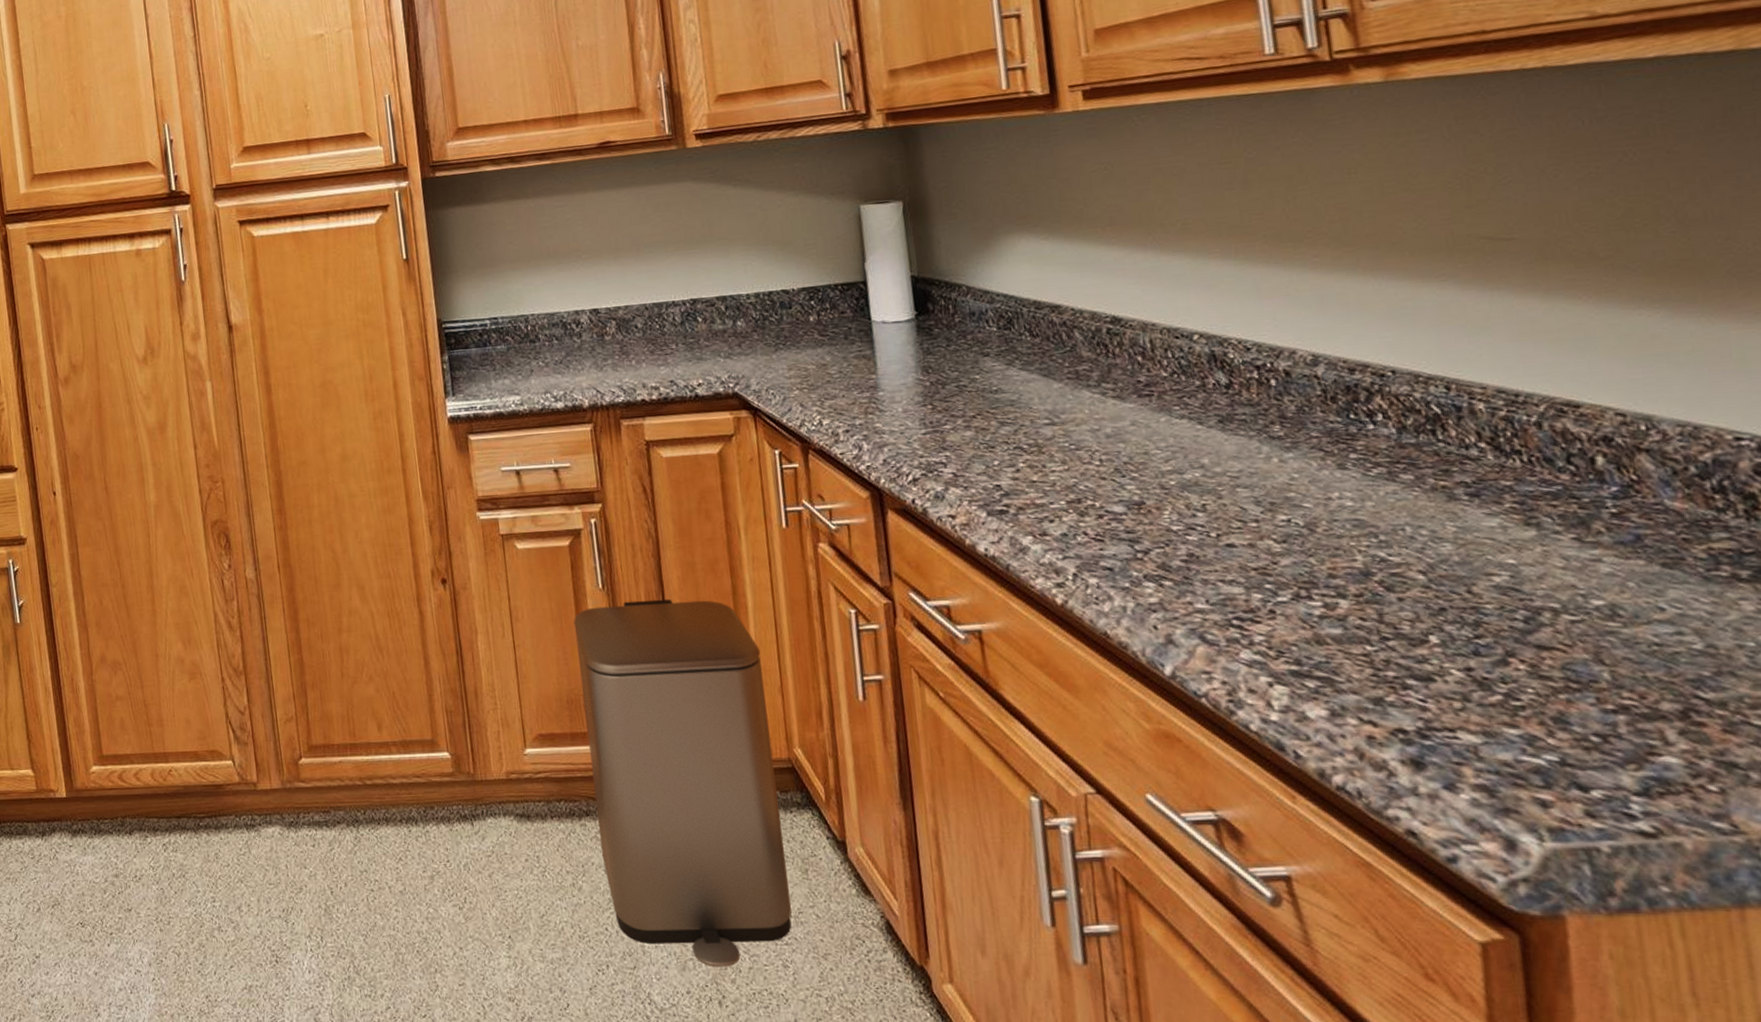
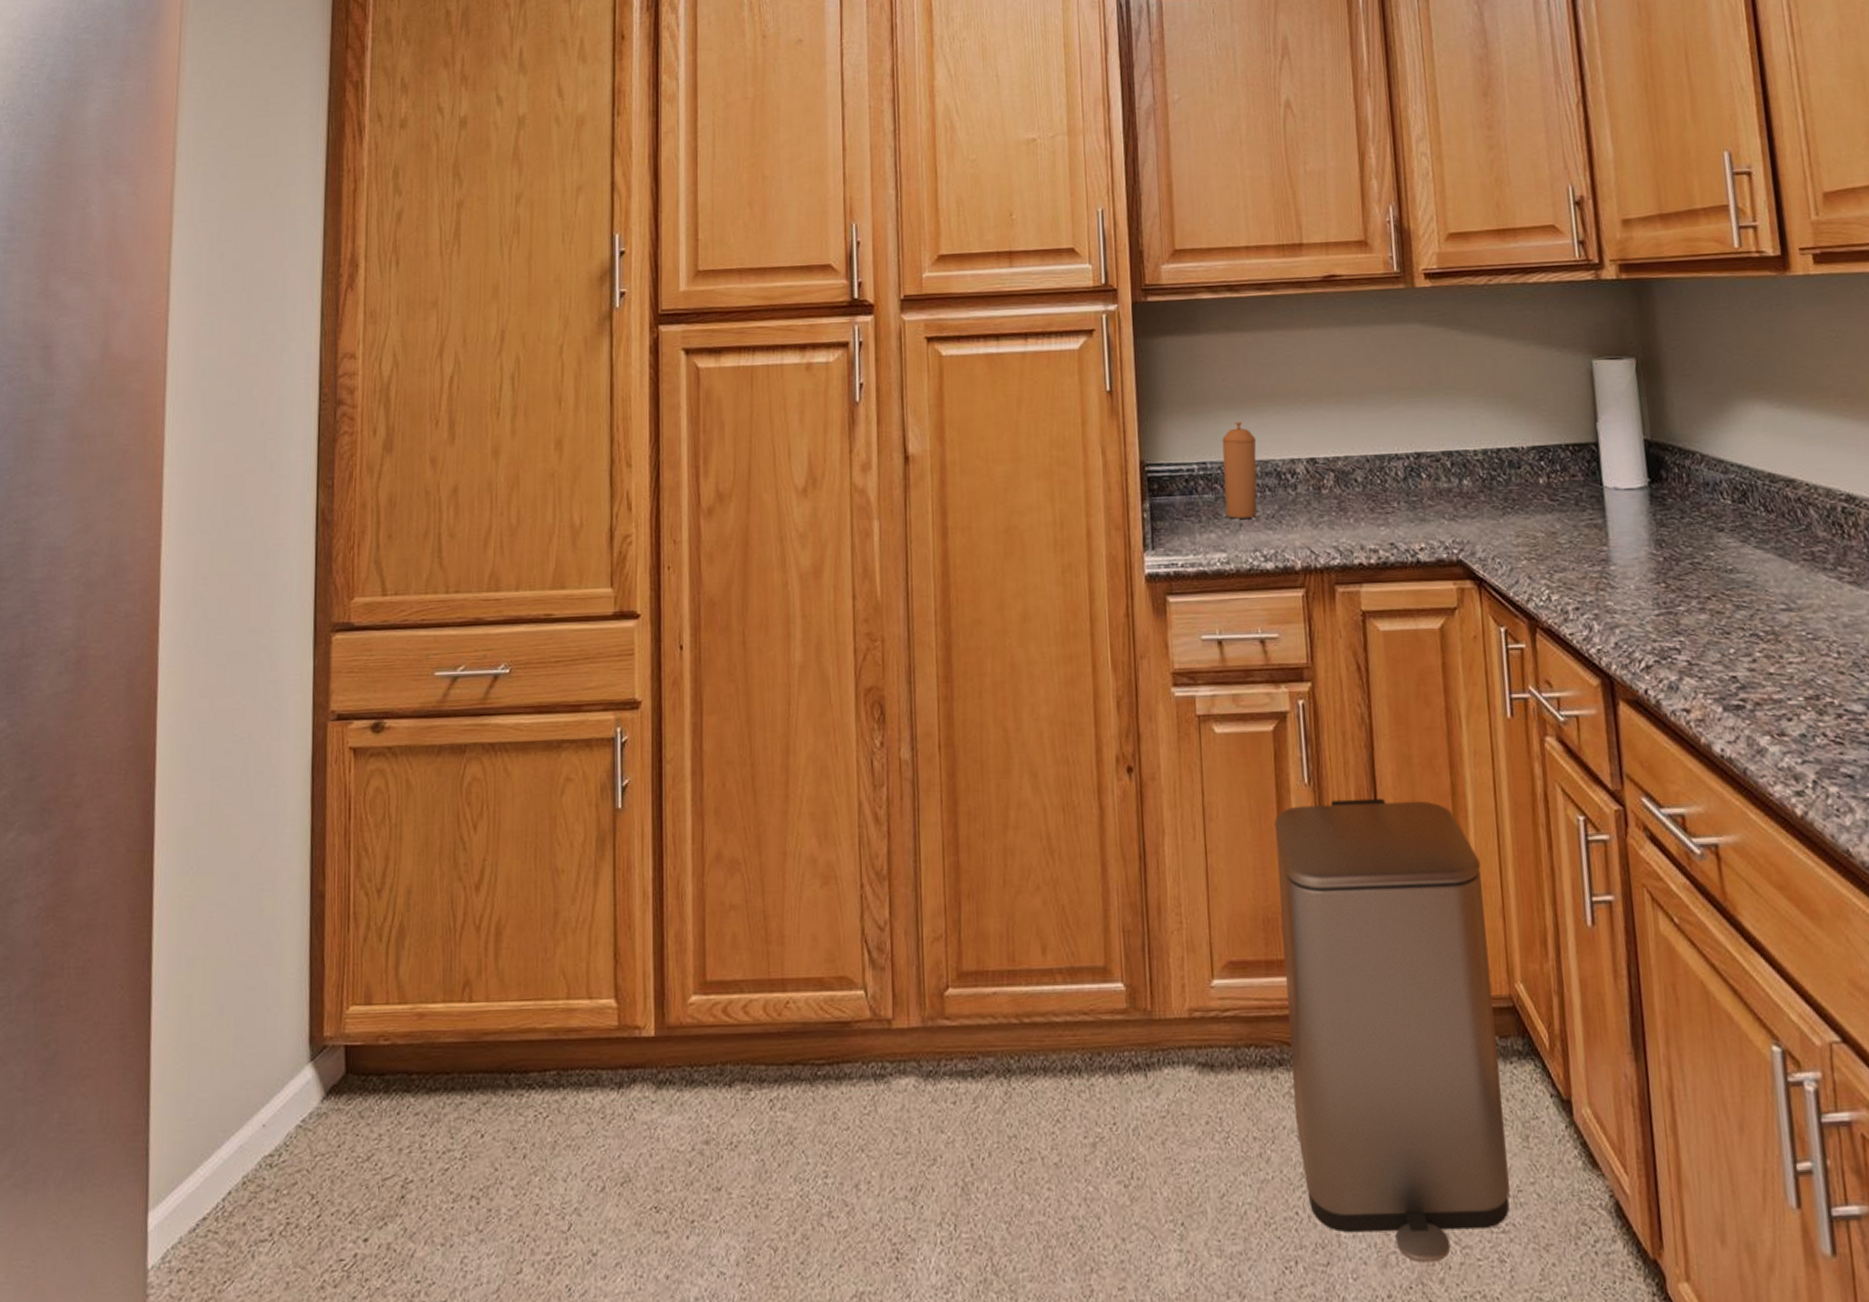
canister: none [511,280,546,366] -> present [1222,422,1257,519]

